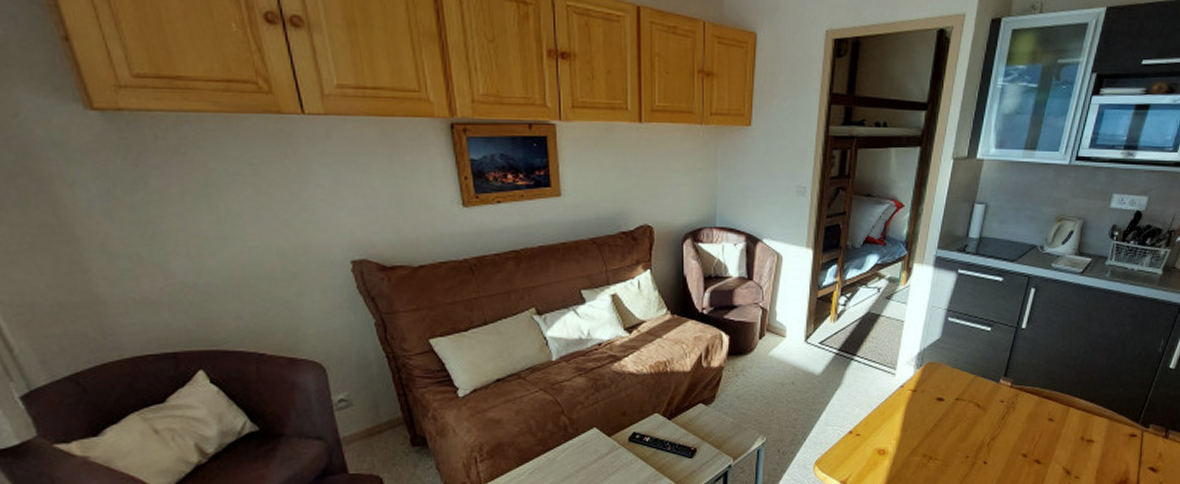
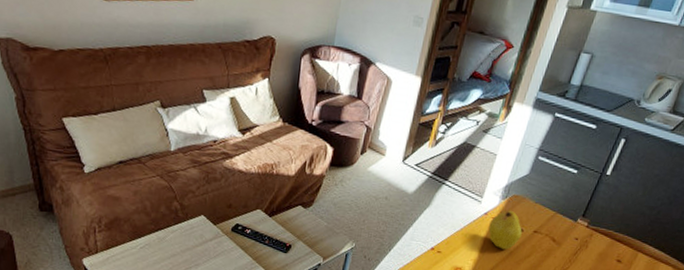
fruit: none [907,379,943,423] -> present [488,210,522,250]

